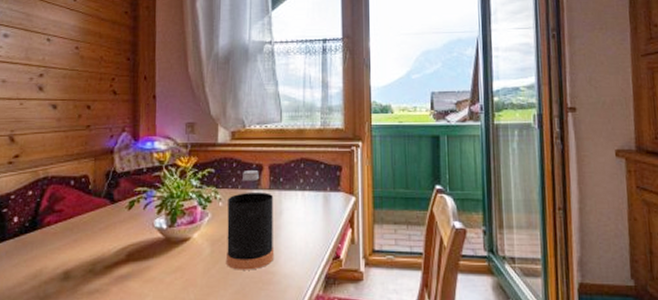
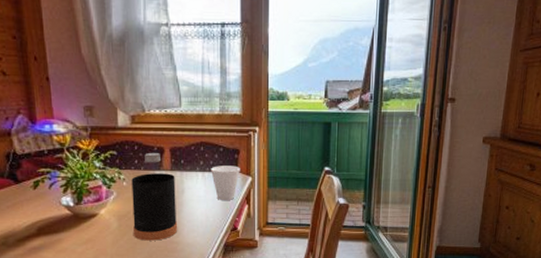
cup: none [311,184,343,223] -> present [211,166,240,200]

